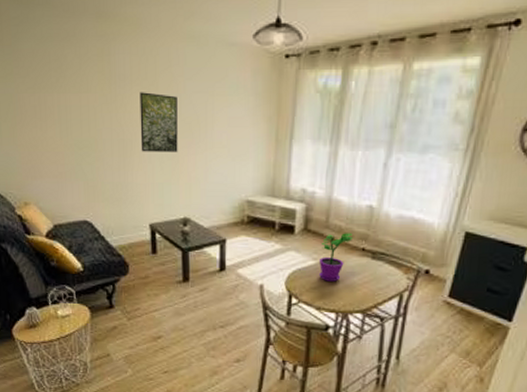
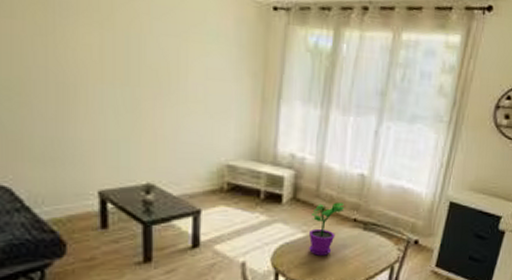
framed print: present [139,92,178,153] -> none [88,26,141,104]

